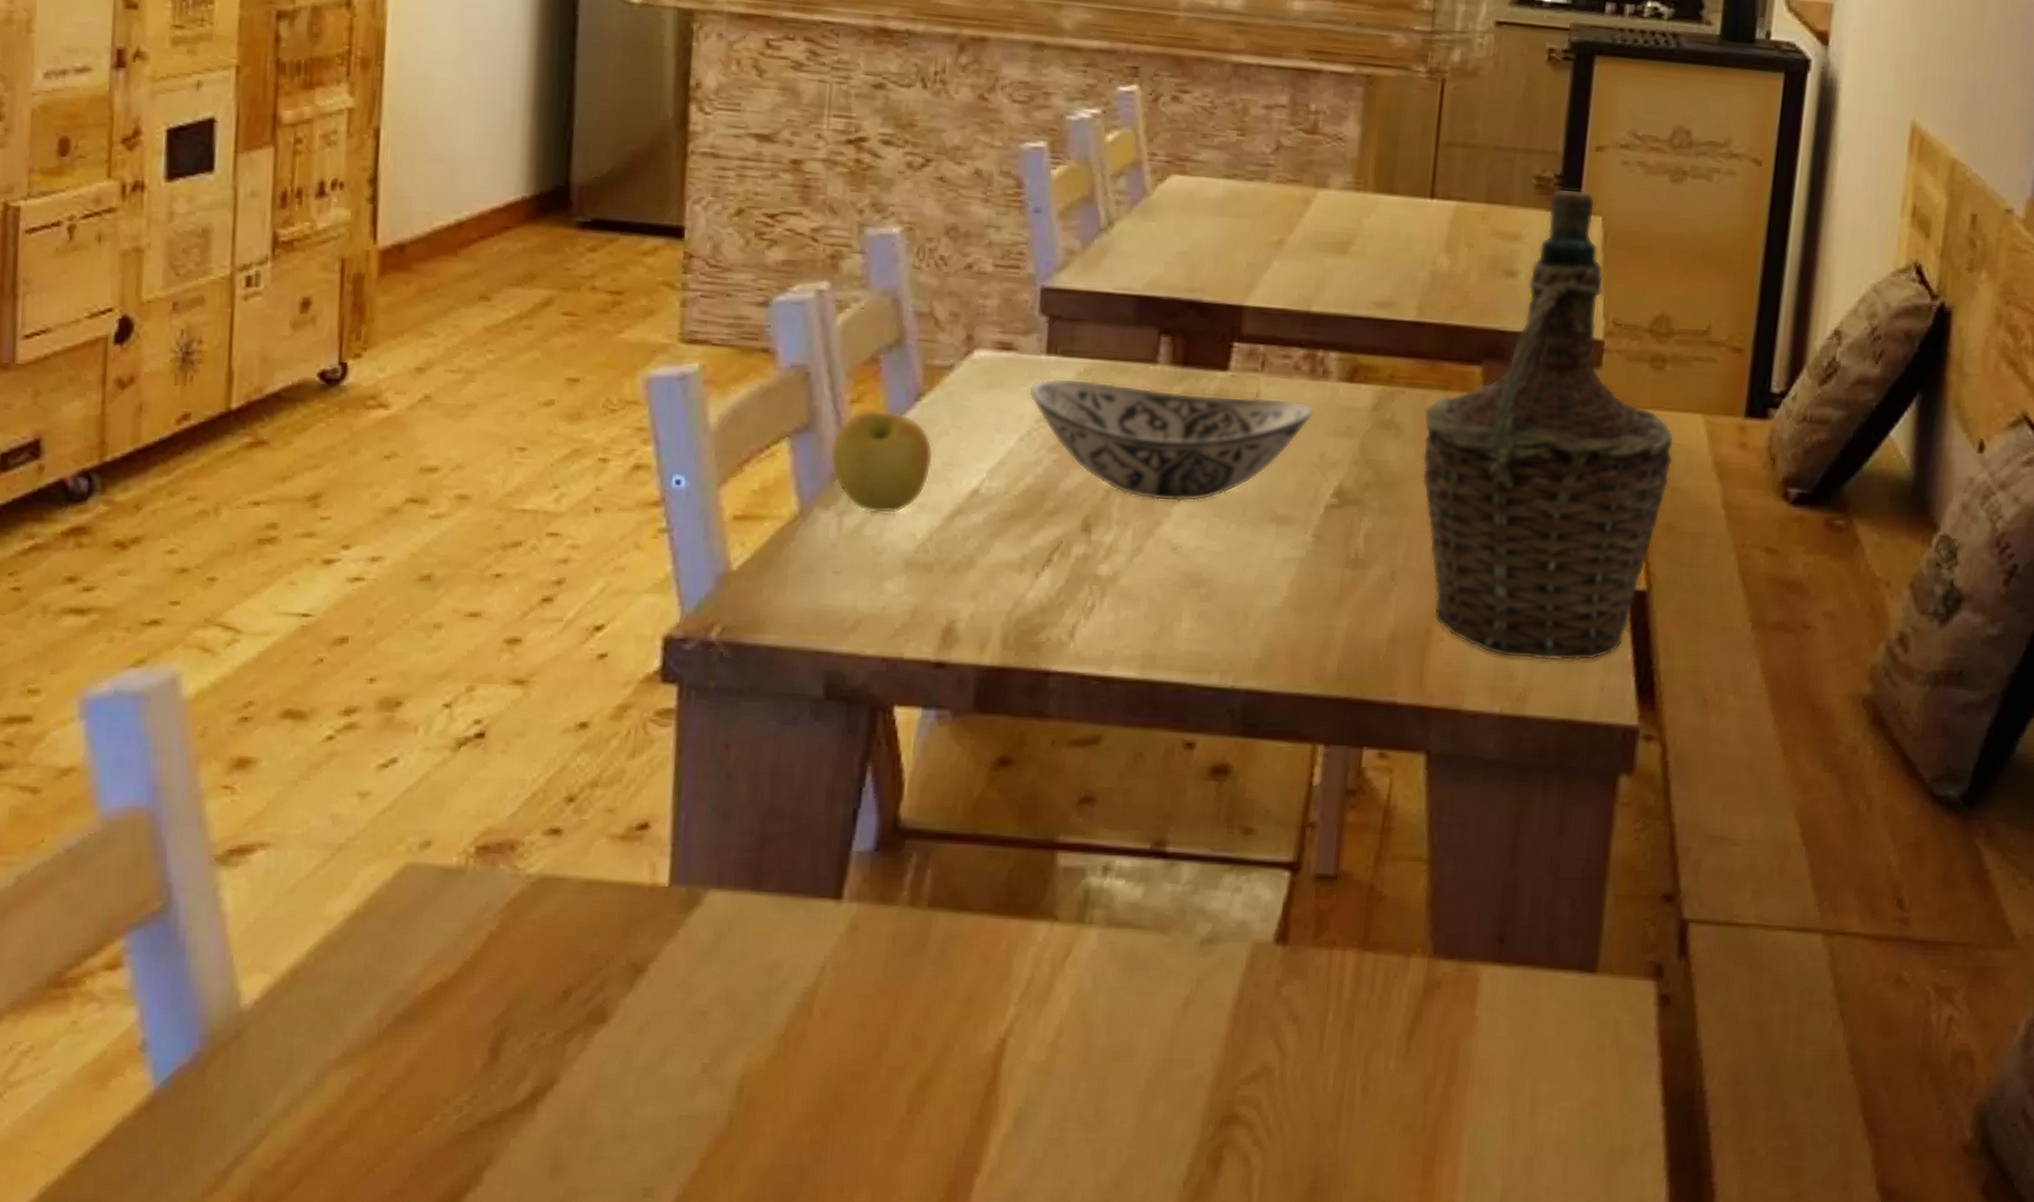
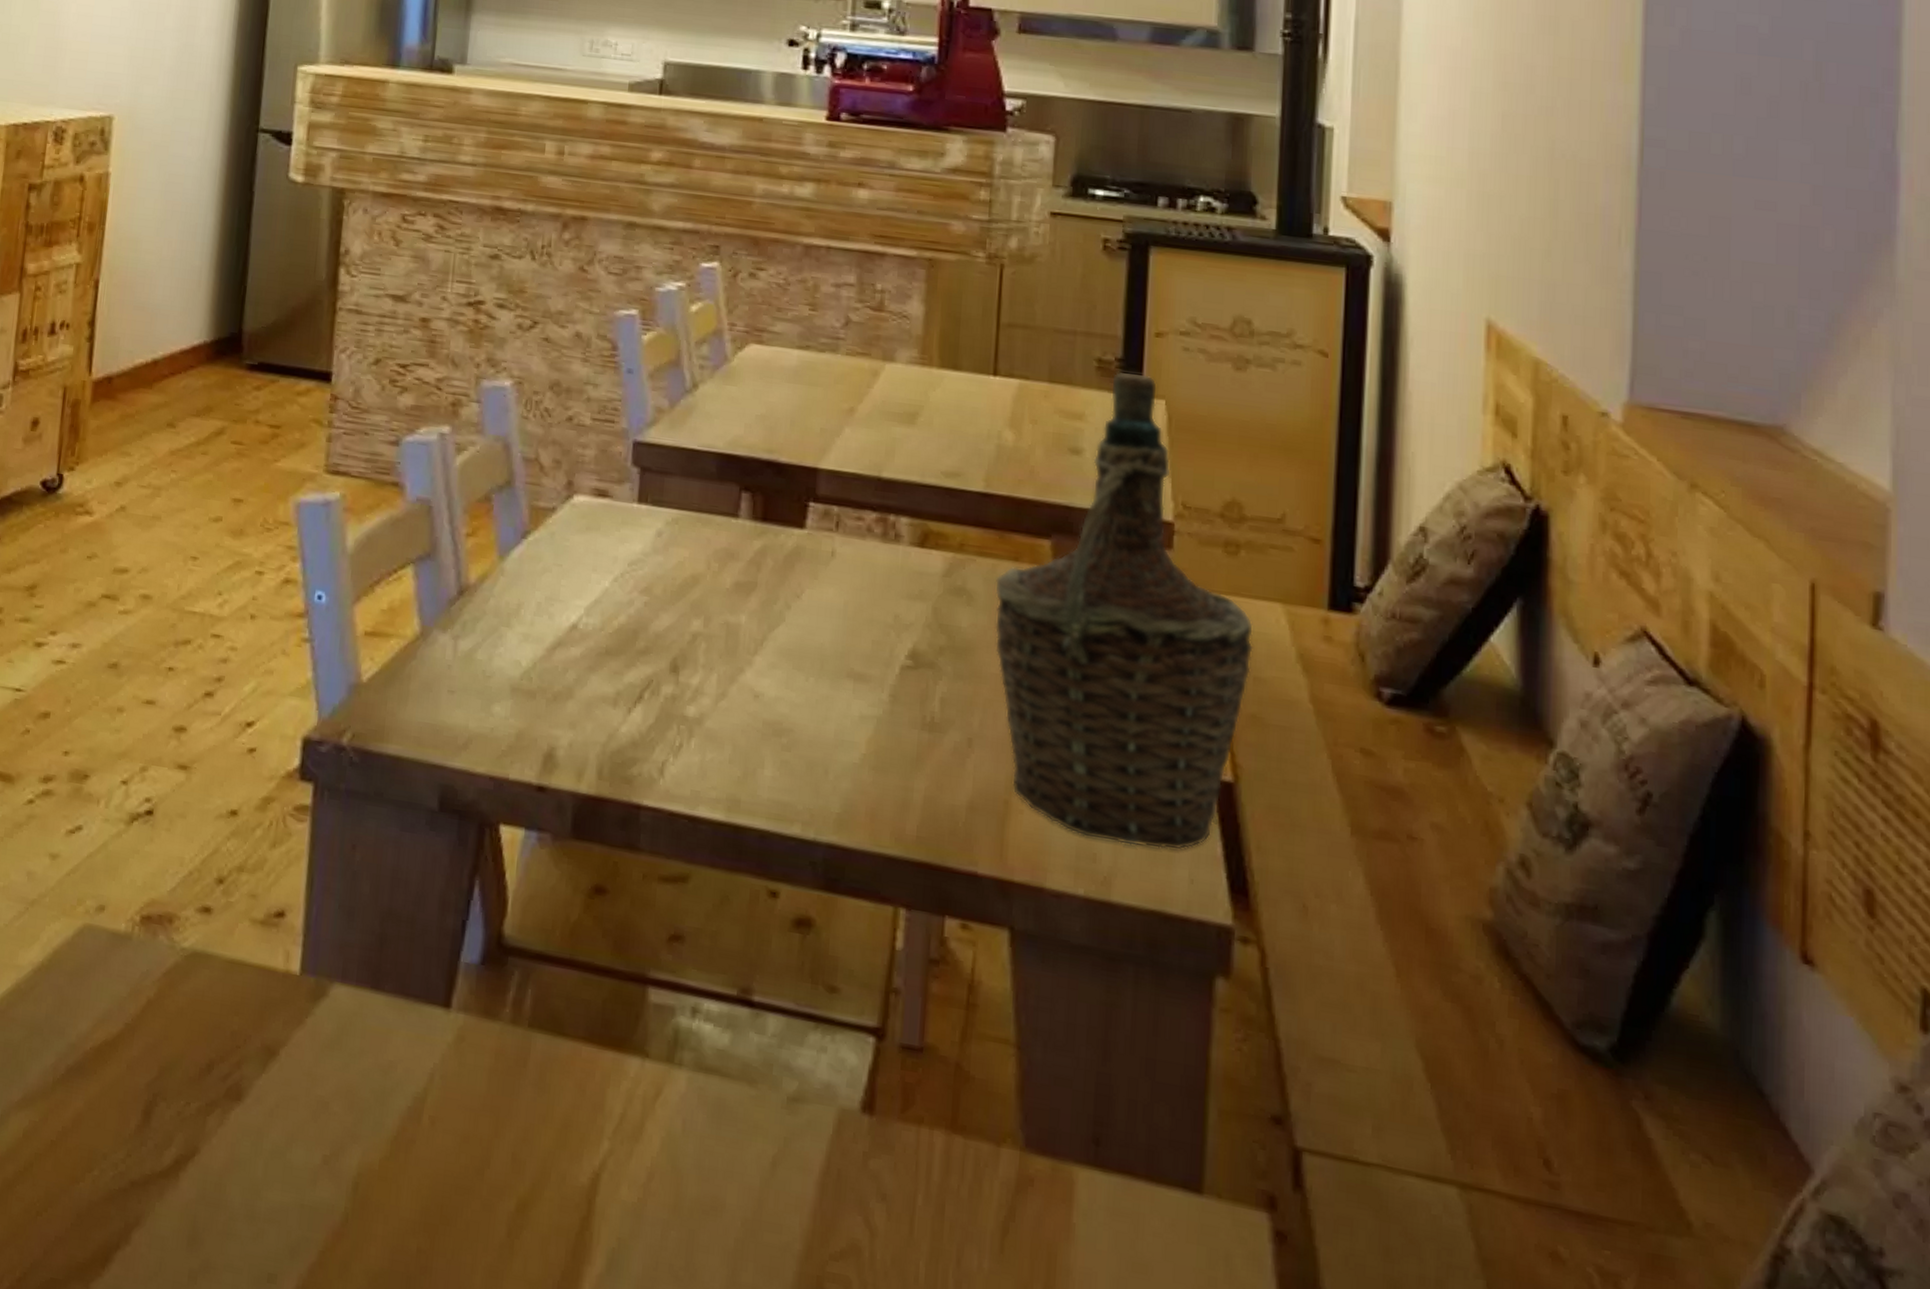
apple: present [829,409,933,514] -> none [447,543,537,641]
decorative bowl: present [1029,377,1314,502] -> none [622,525,887,652]

